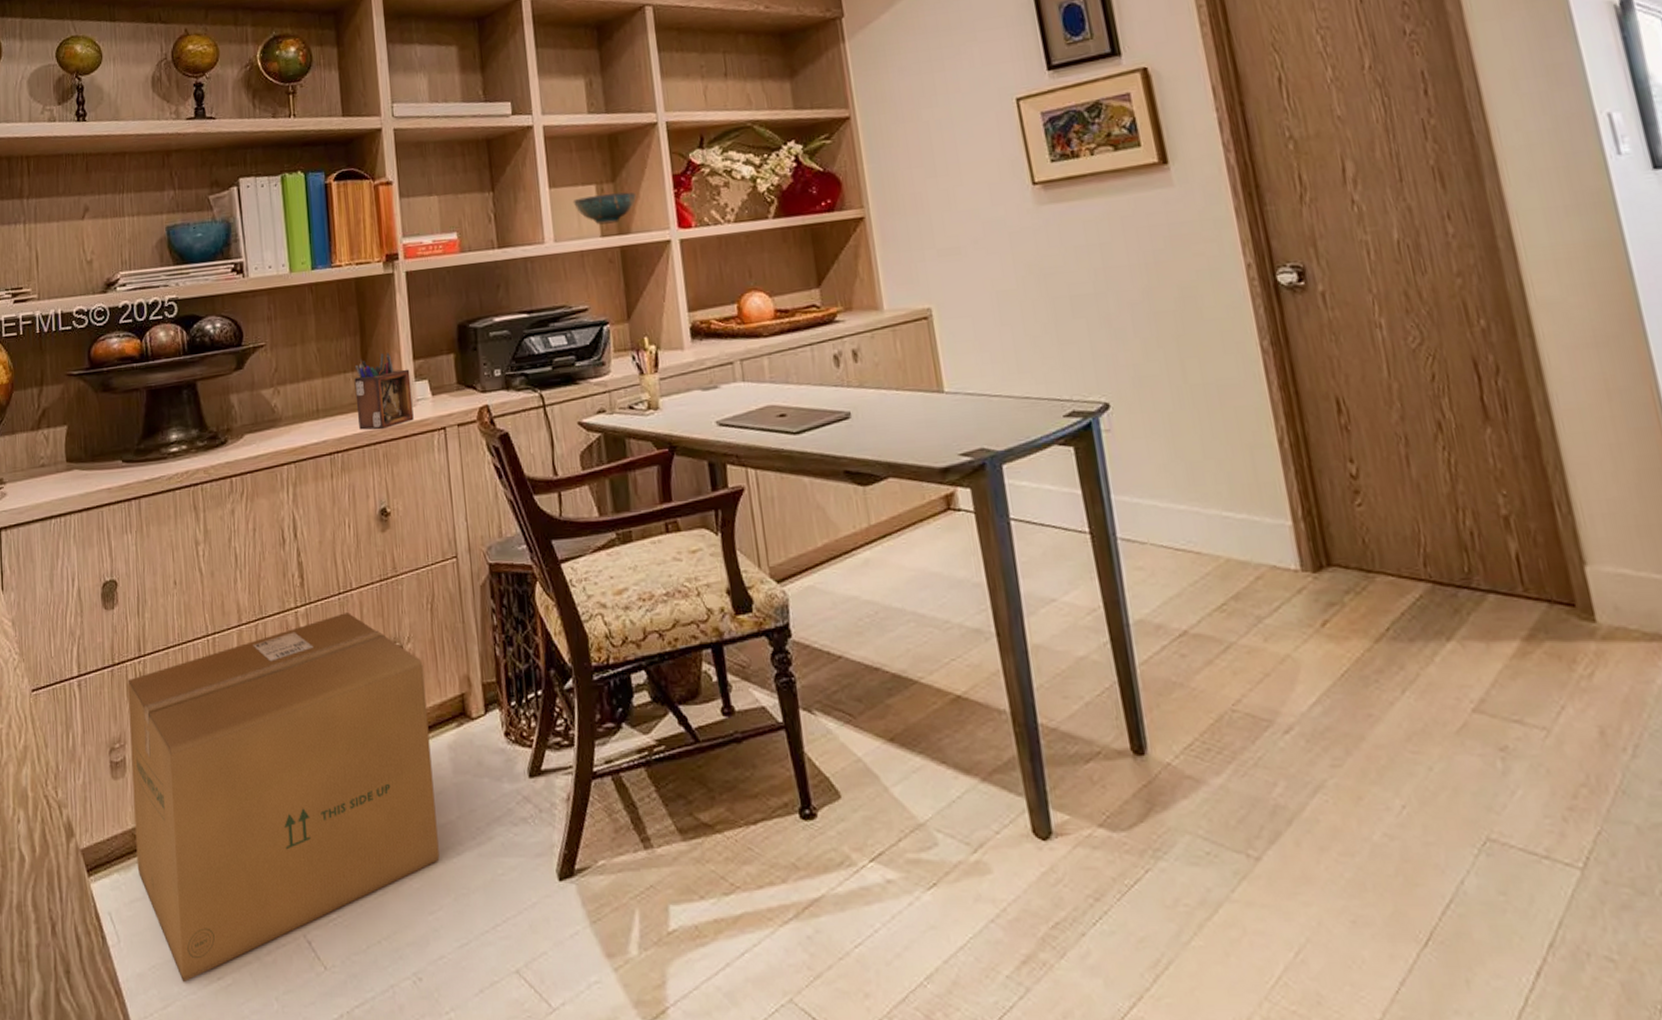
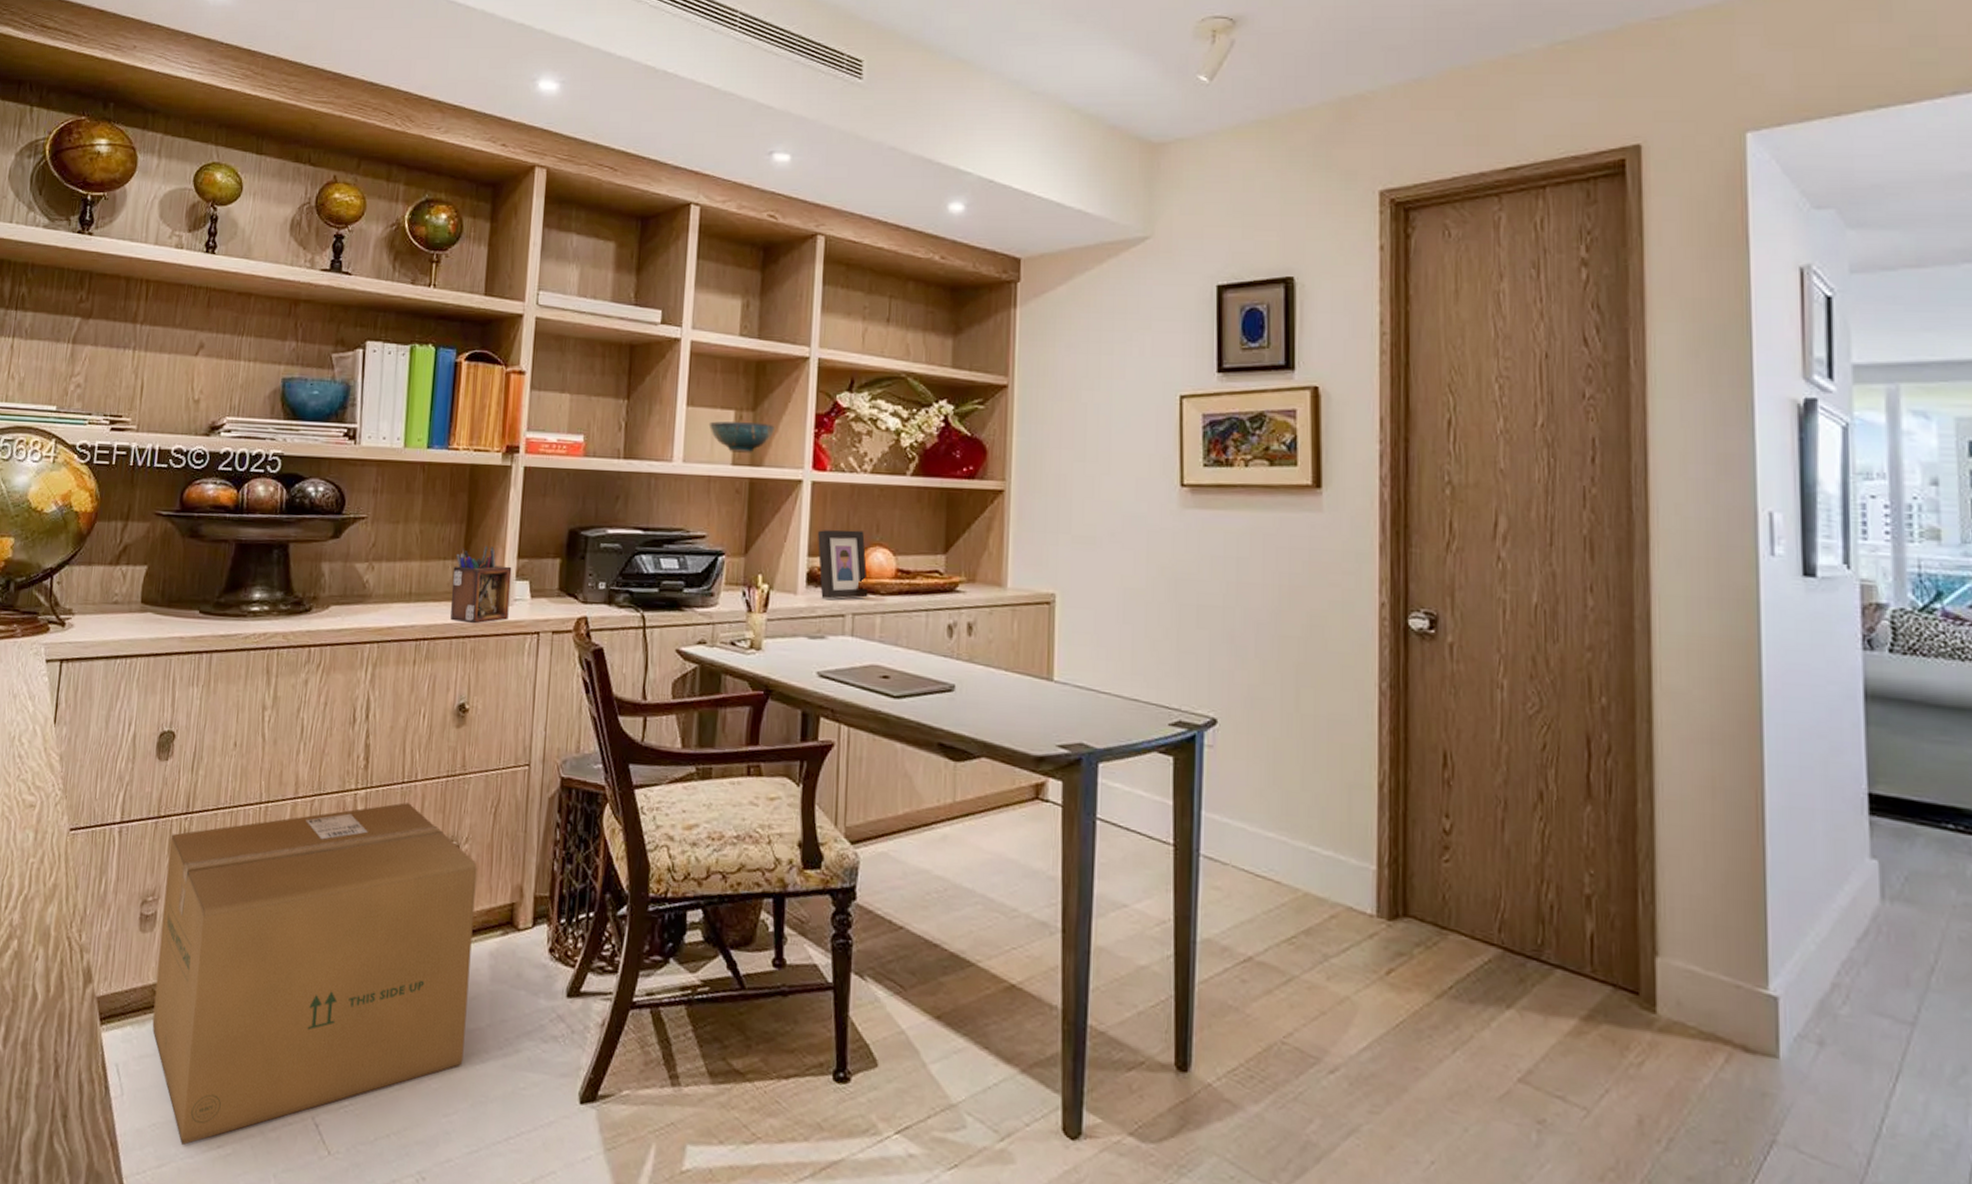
picture frame: none [694,278,752,350] -> present [818,529,869,599]

